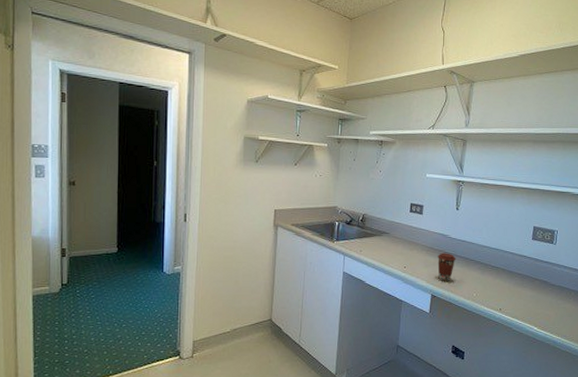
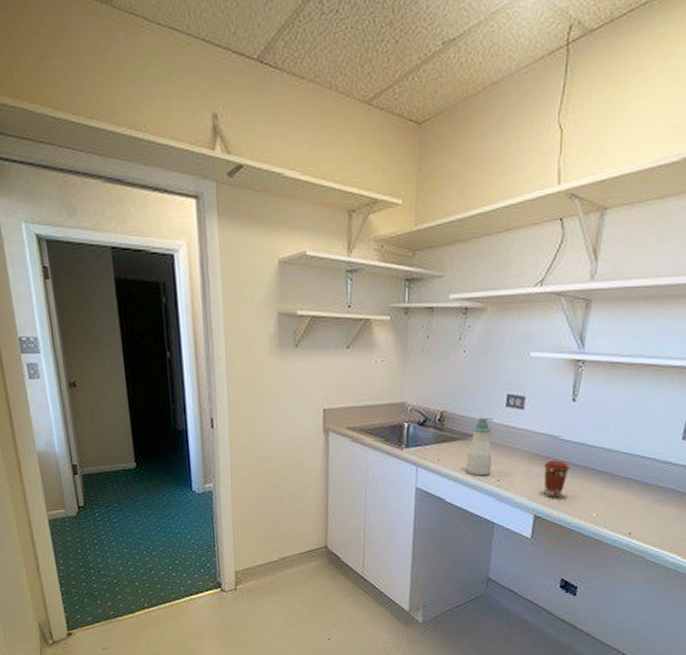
soap bottle: none [380,219,401,264] -> present [465,417,494,476]

